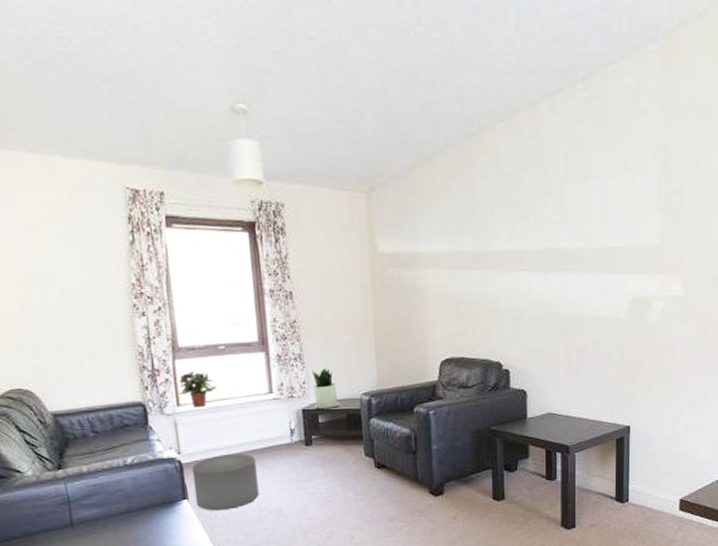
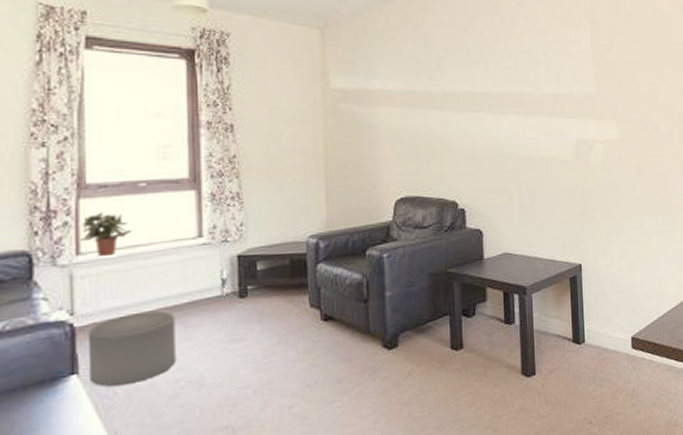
planter: present [312,368,340,410] -> none [251,208,283,256]

